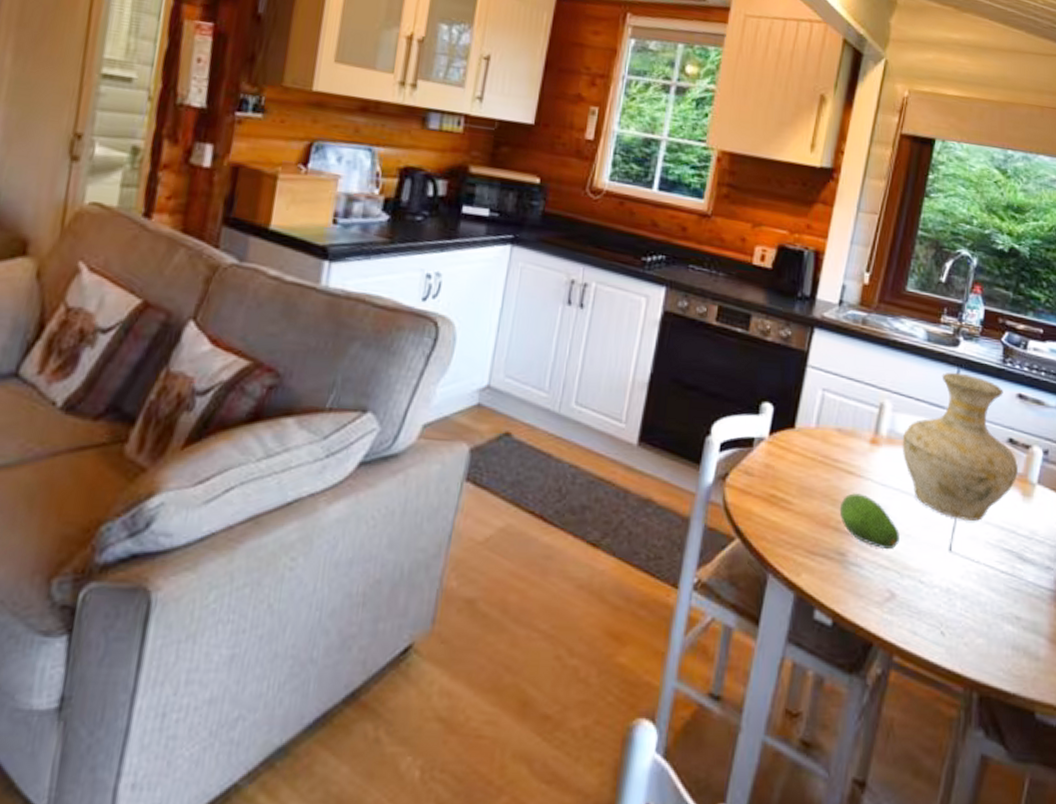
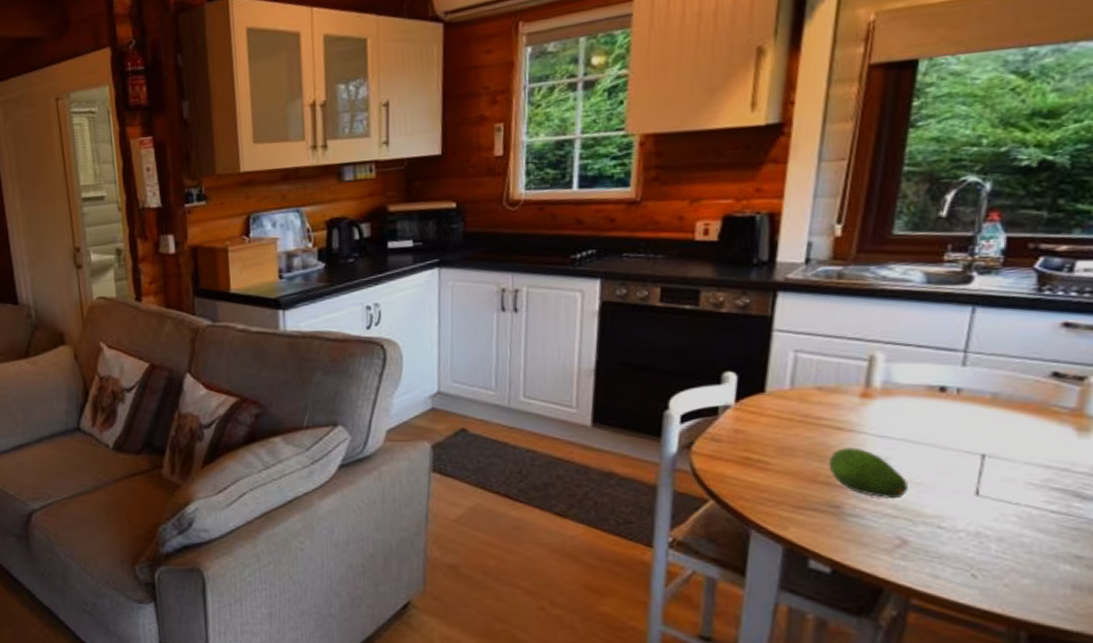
vase: present [902,372,1018,521] -> none [902,310,1069,463]

